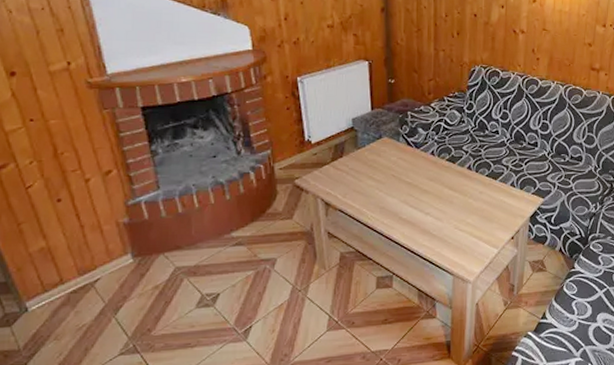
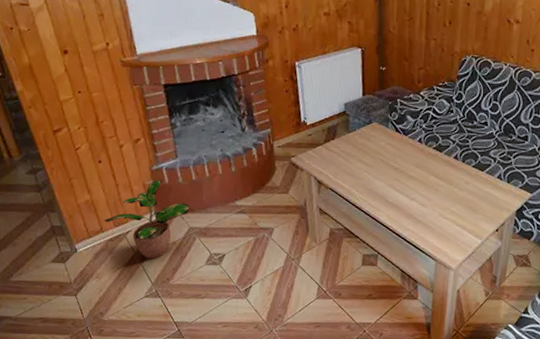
potted plant: none [65,214,176,309] -> present [104,178,190,259]

